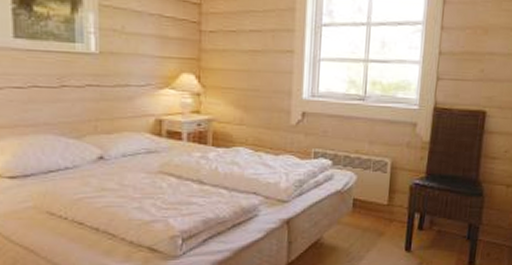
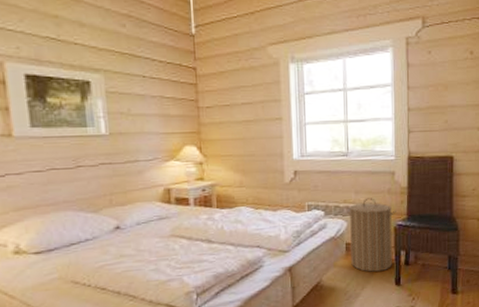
laundry hamper: none [357,150,414,234] -> present [346,198,396,272]

